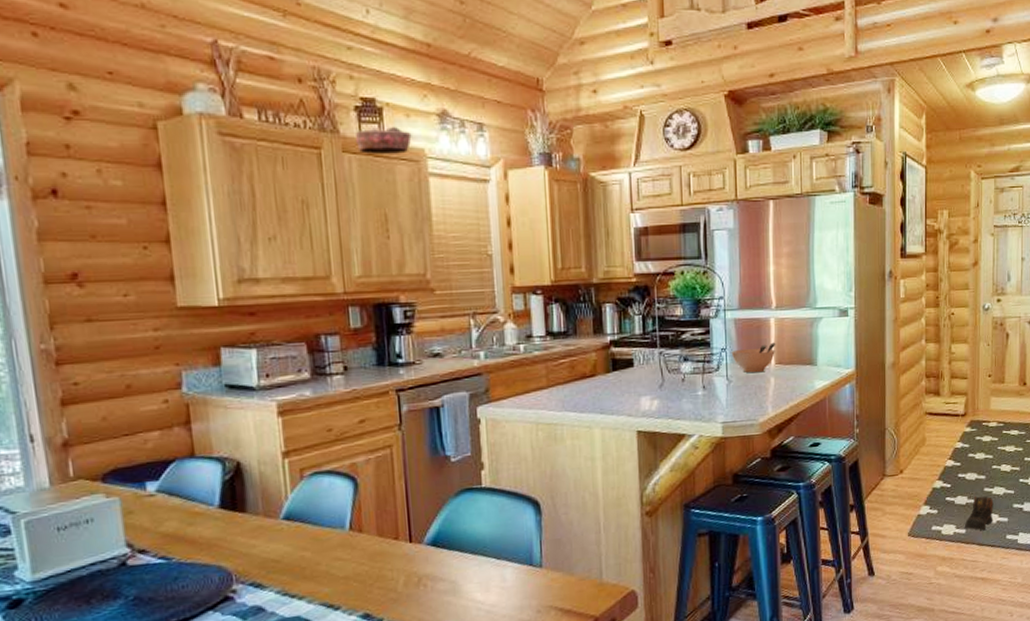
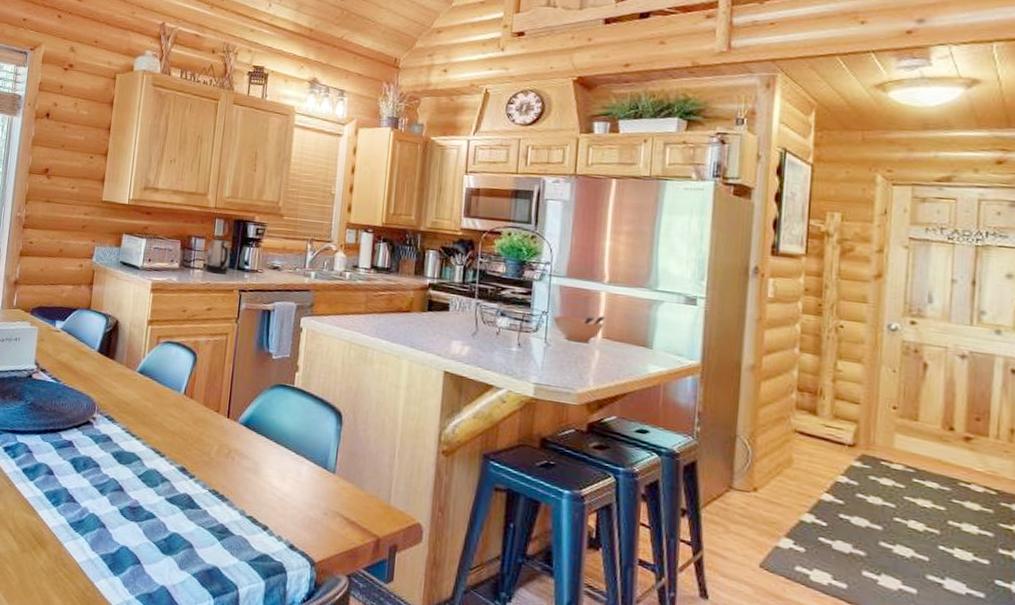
kettle: none [344,330,378,376] -> present [205,237,230,274]
decorative basket: present [354,126,412,154] -> none [244,87,287,109]
boot: present [965,495,994,531] -> none [846,547,894,595]

